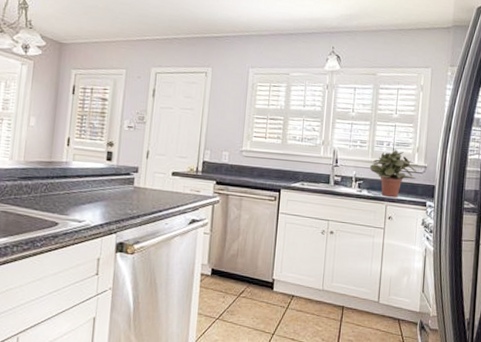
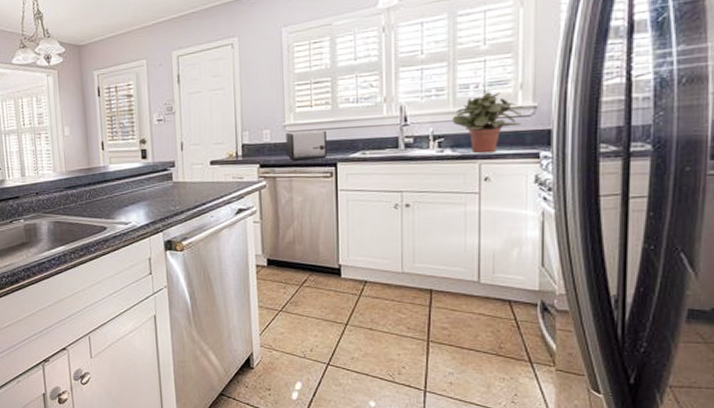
toaster: none [240,157,275,185] -> present [286,130,327,161]

